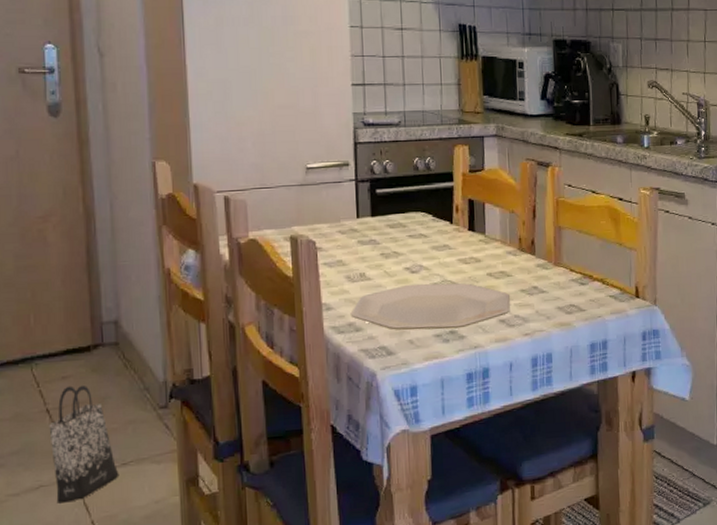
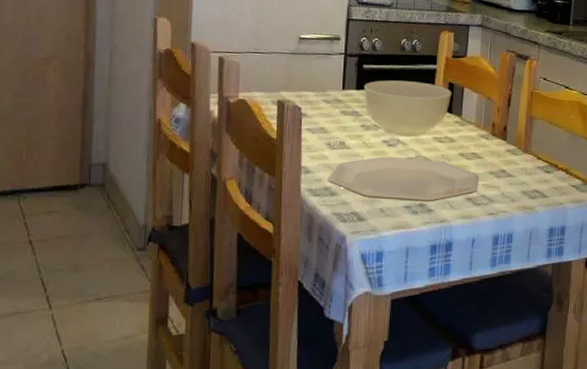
shopping bag: present [49,385,119,504] -> none [30,220,93,330]
bowl: none [379,201,473,262] -> present [364,80,452,137]

